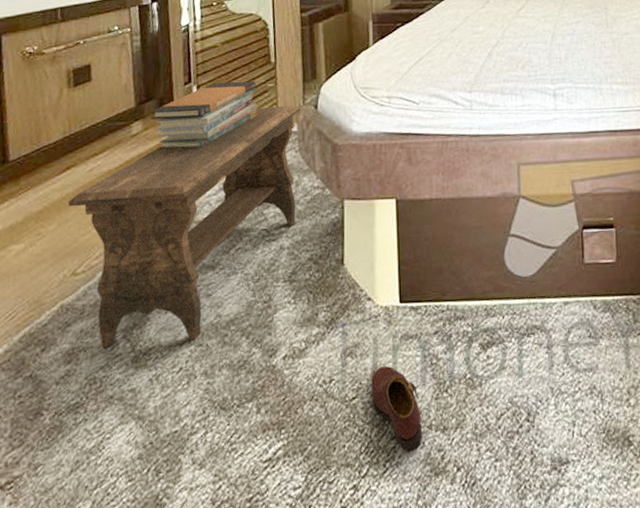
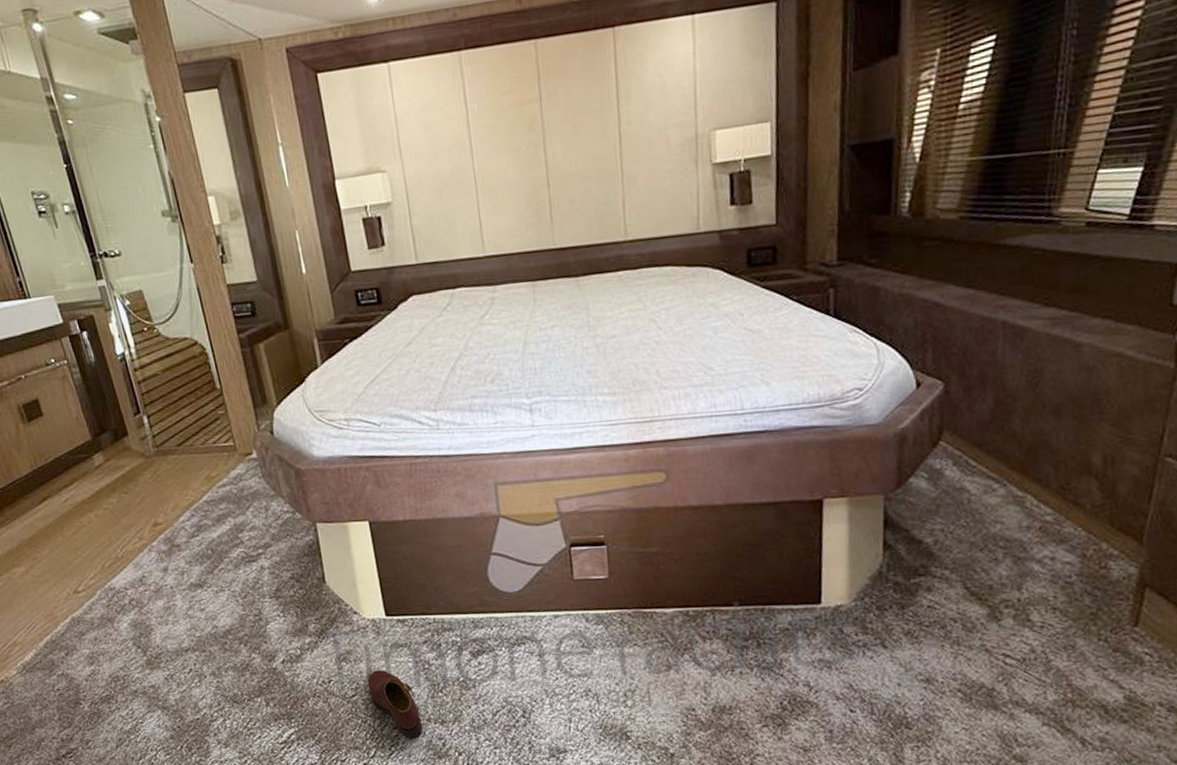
footstool: present [68,106,301,349] -> none [53,432,272,654]
book stack: present [150,80,258,149] -> none [107,408,214,479]

